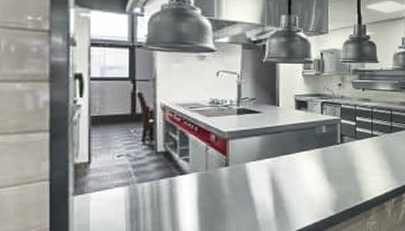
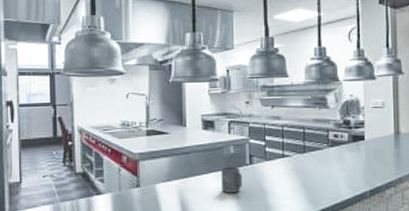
mug: none [313,145,334,171] -> present [221,166,243,193]

